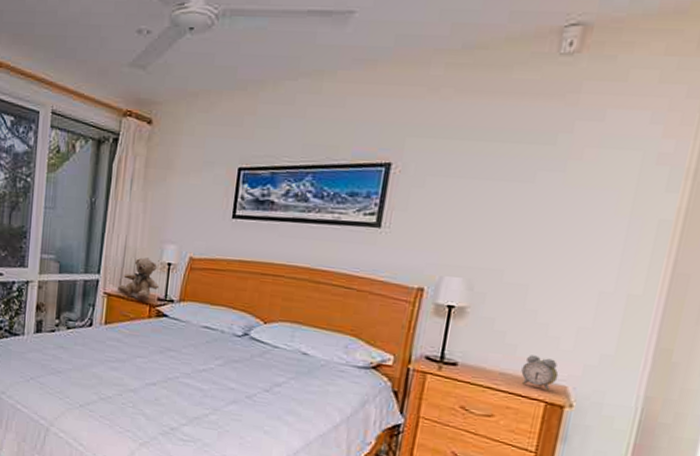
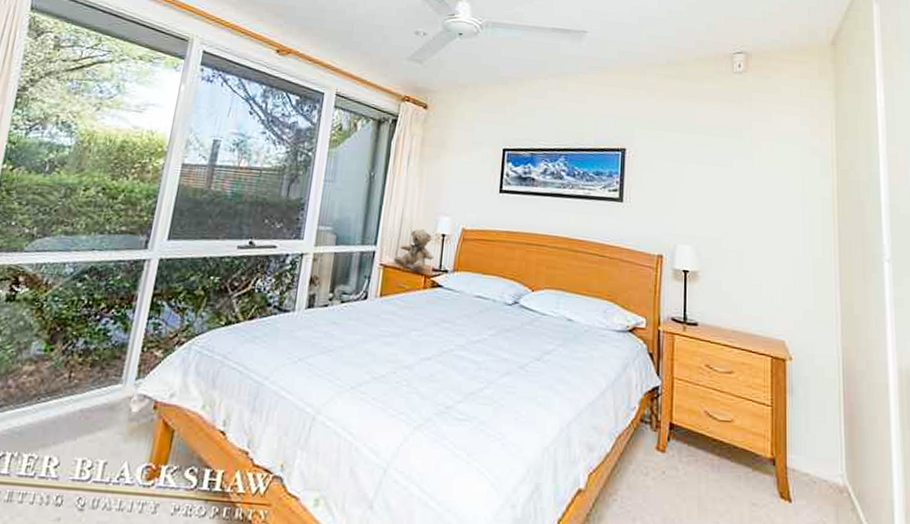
alarm clock: present [521,355,559,392] -> none [748,313,777,346]

